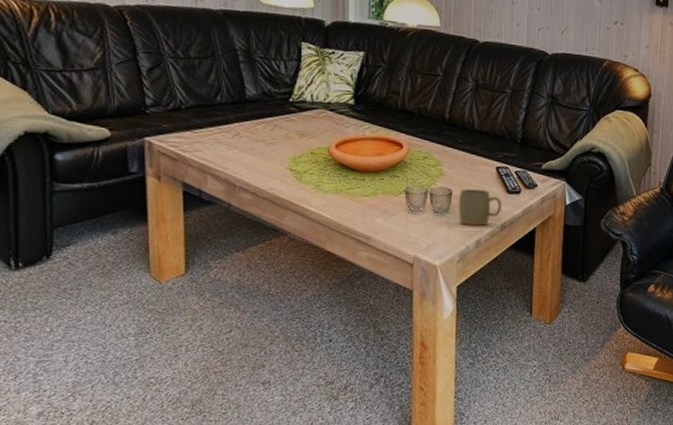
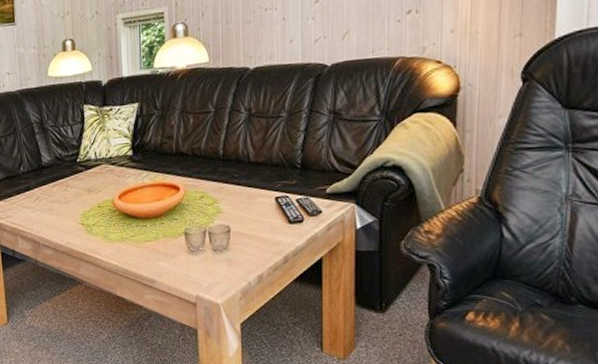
mug: present [458,189,502,226] -> none [237,223,283,261]

